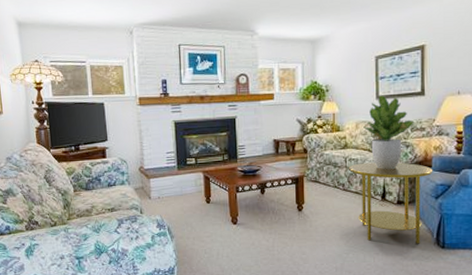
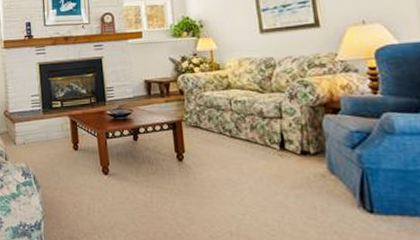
side table: present [349,162,433,244] -> none [235,104,344,206]
potted plant: present [363,95,415,169] -> none [248,28,311,113]

